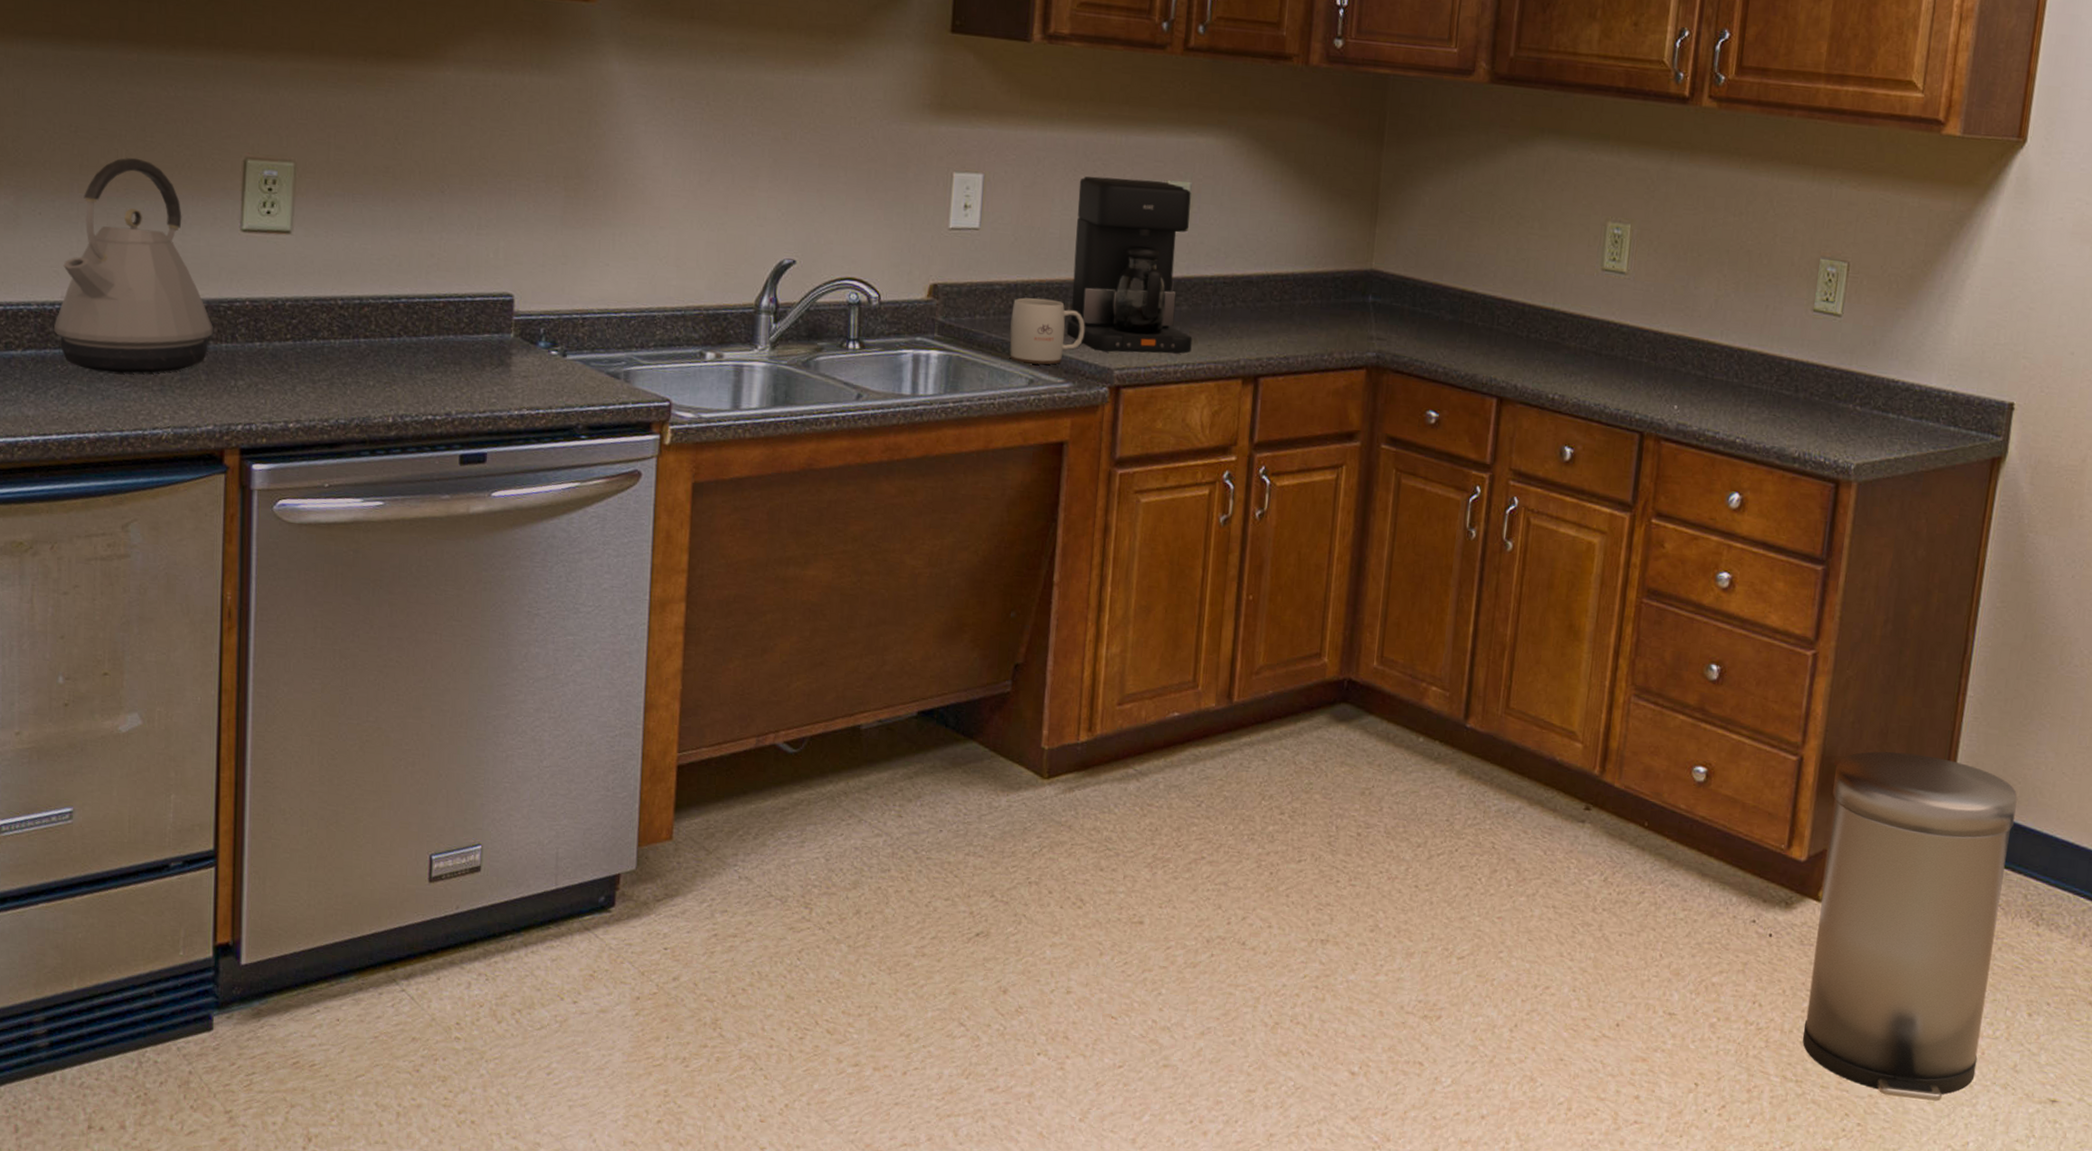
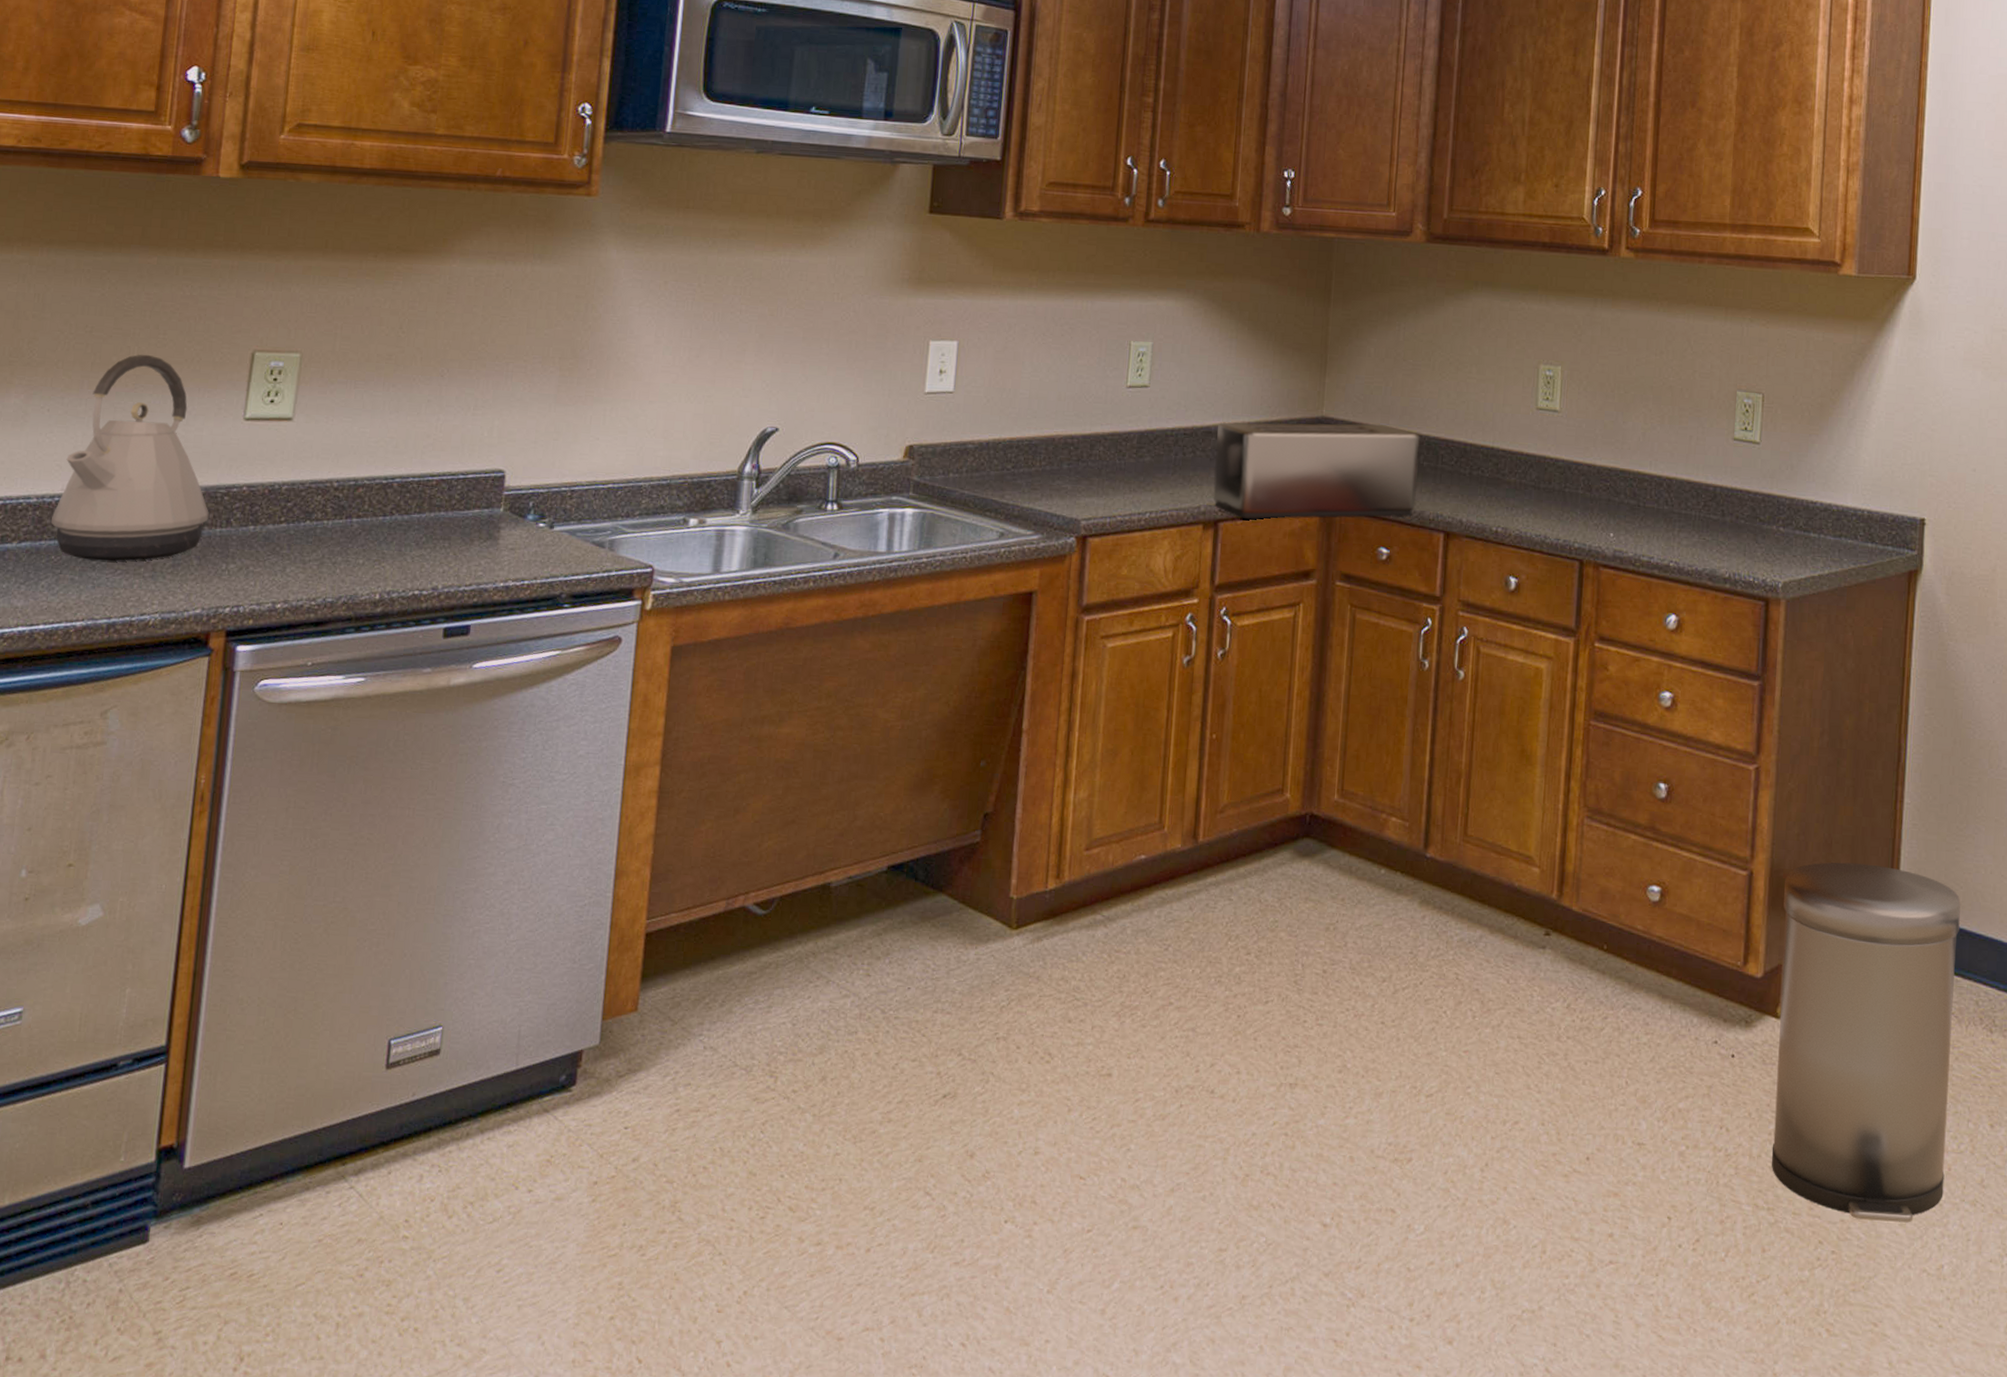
mug: present [1009,297,1085,365] -> none [981,455,1054,519]
coffee maker: present [1066,176,1193,354] -> none [1035,339,1155,504]
toaster: none [1253,272,1475,380] -> present [1213,422,1420,521]

